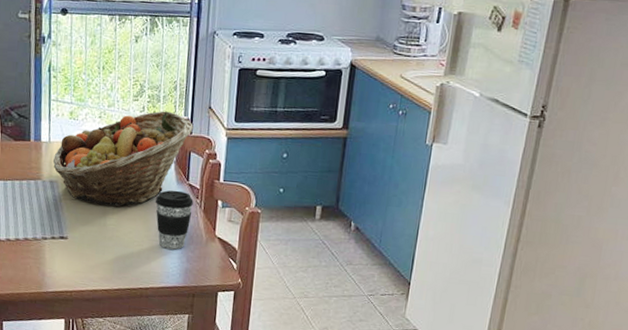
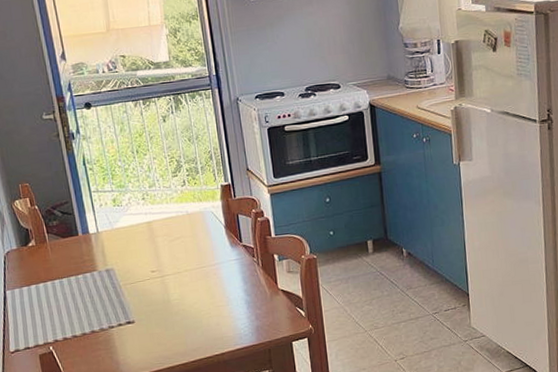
fruit basket: present [52,111,194,207] -> none [104,180,237,283]
coffee cup: present [156,190,194,250] -> none [214,253,252,312]

